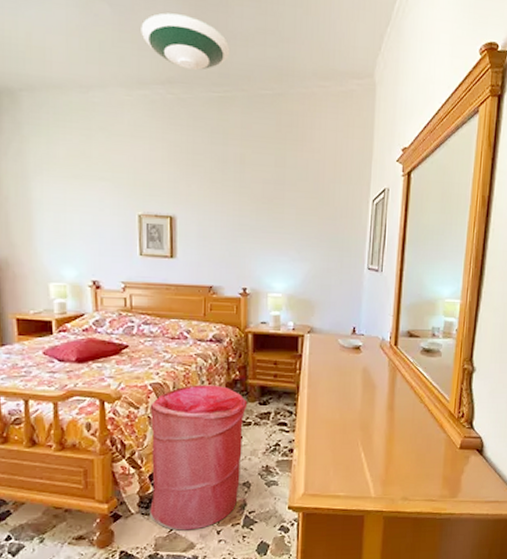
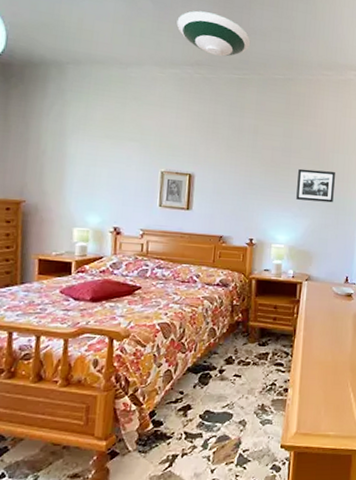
laundry hamper: present [150,384,248,531] -> none [147,325,248,469]
picture frame: none [293,204,337,243] -> present [296,168,335,203]

